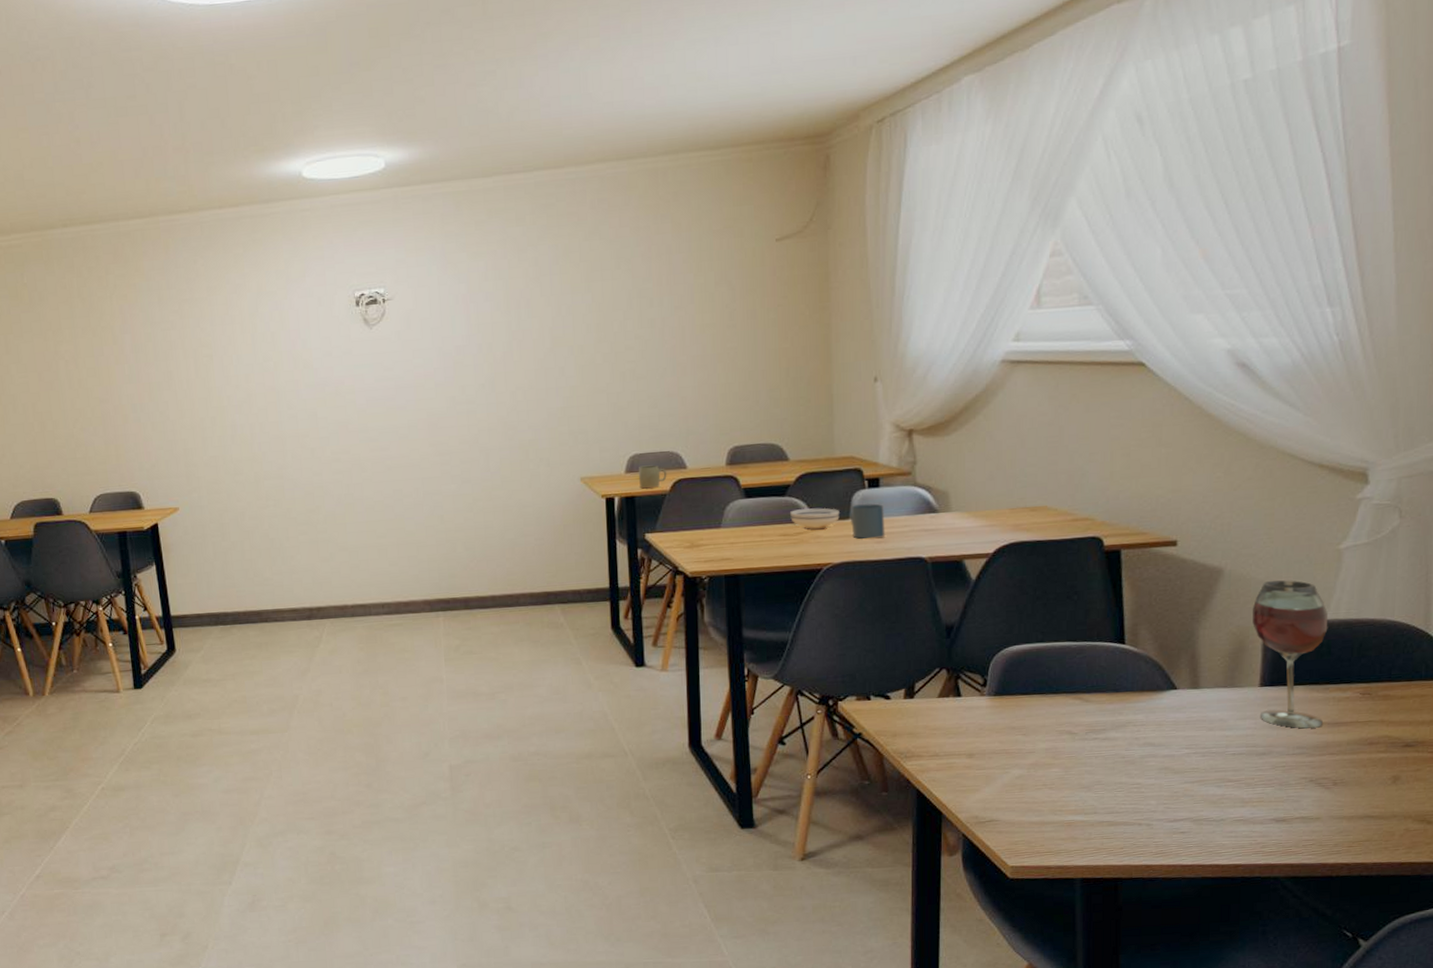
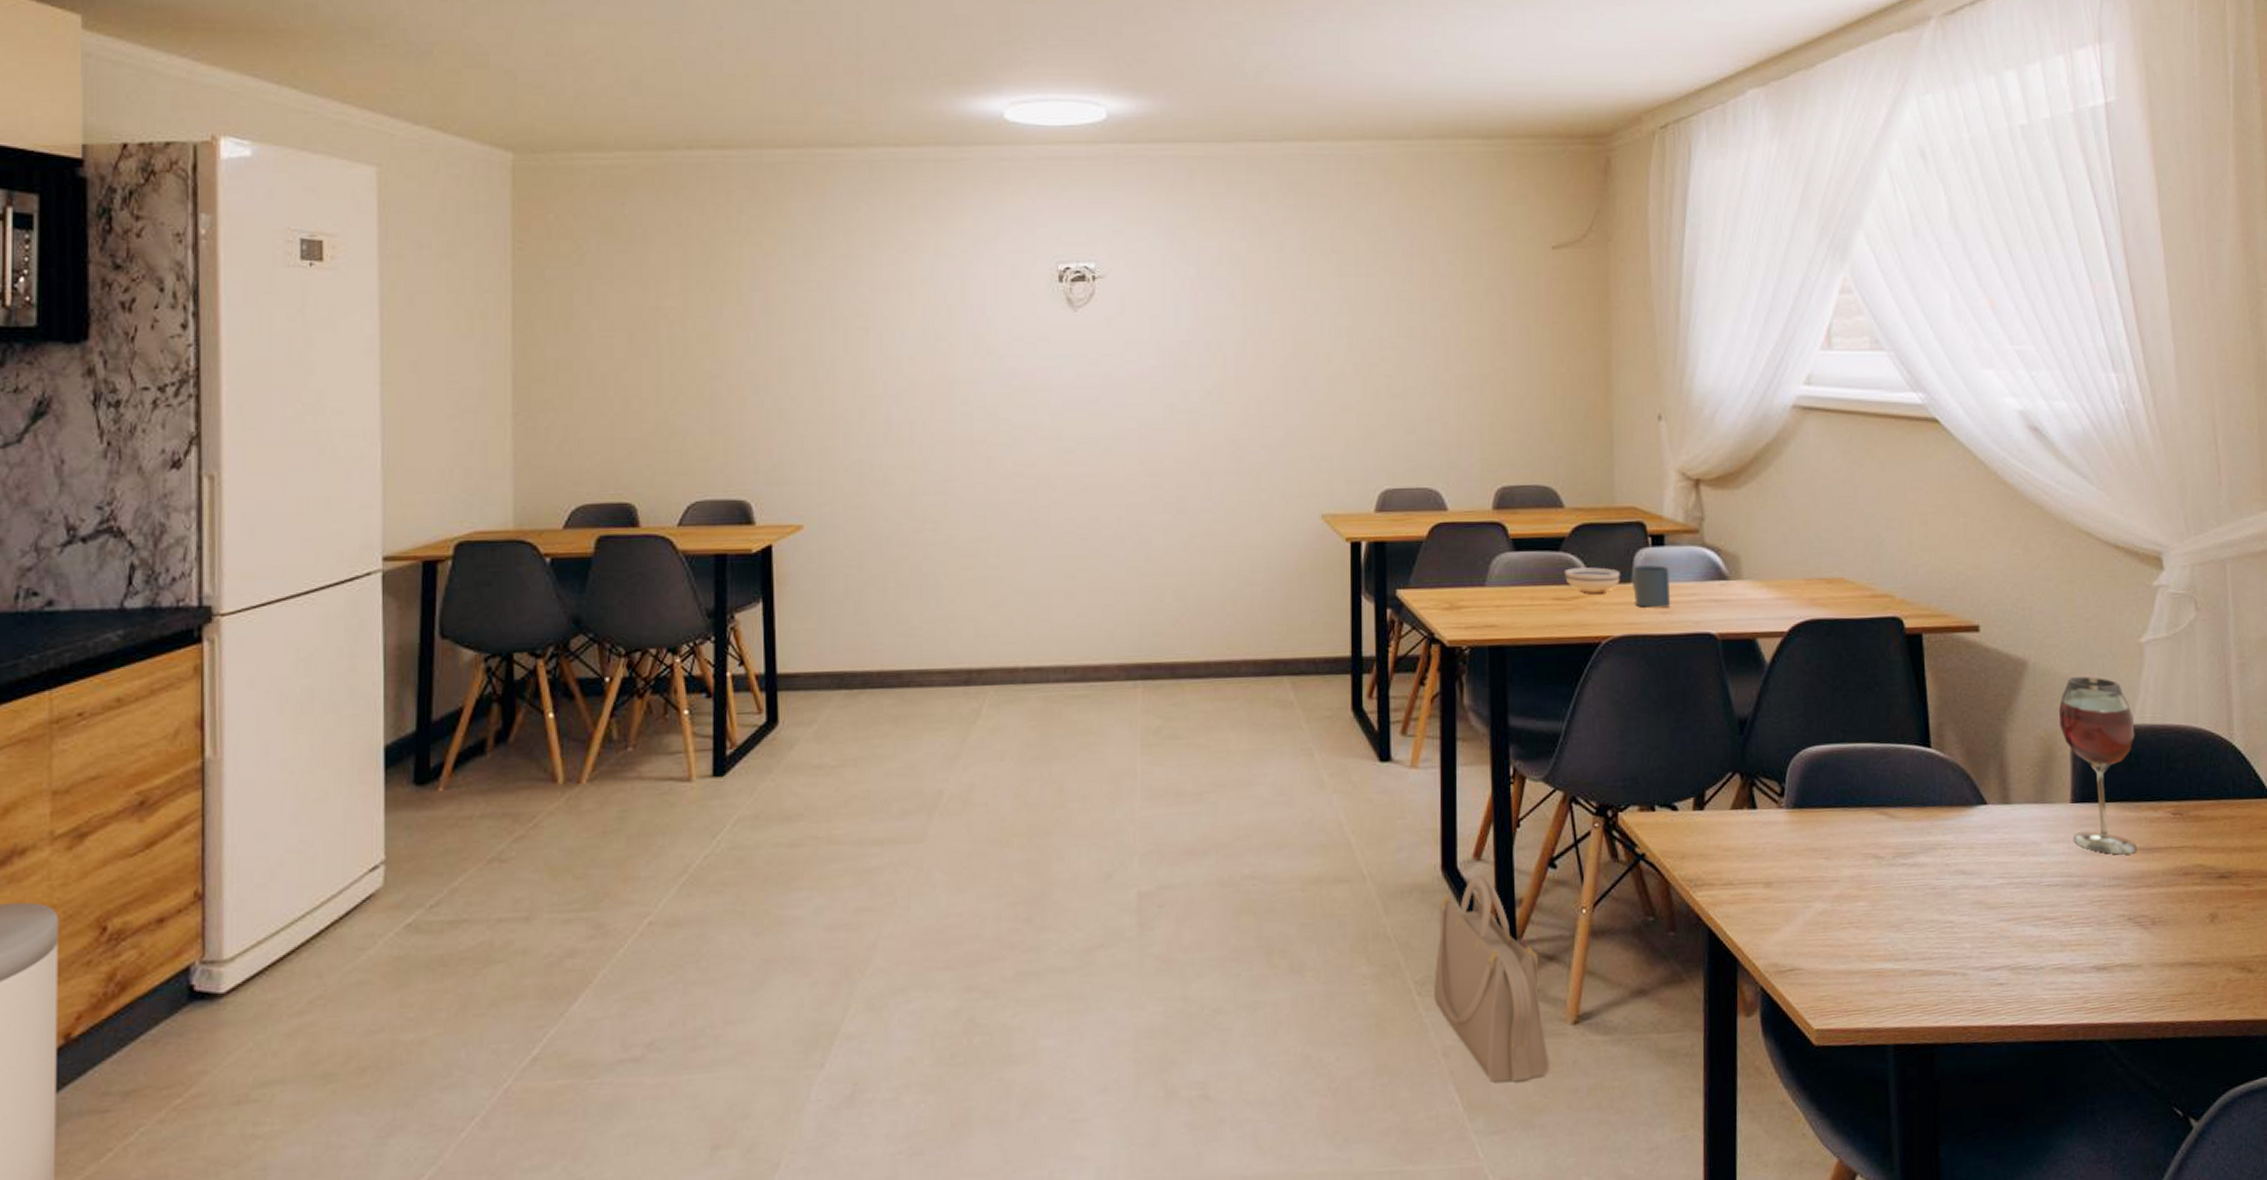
mug: present [638,465,667,489] -> none [1390,504,1424,533]
handbag: none [685,750,782,902] -> present [1434,874,1550,1082]

